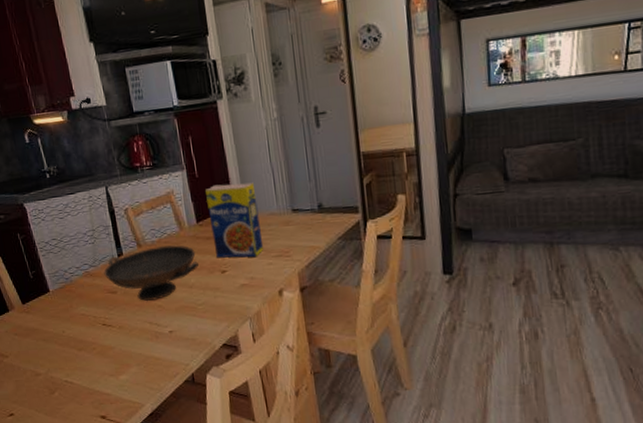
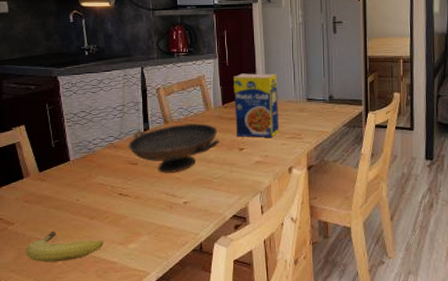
fruit: none [23,363,95,394] -> present [26,230,103,263]

